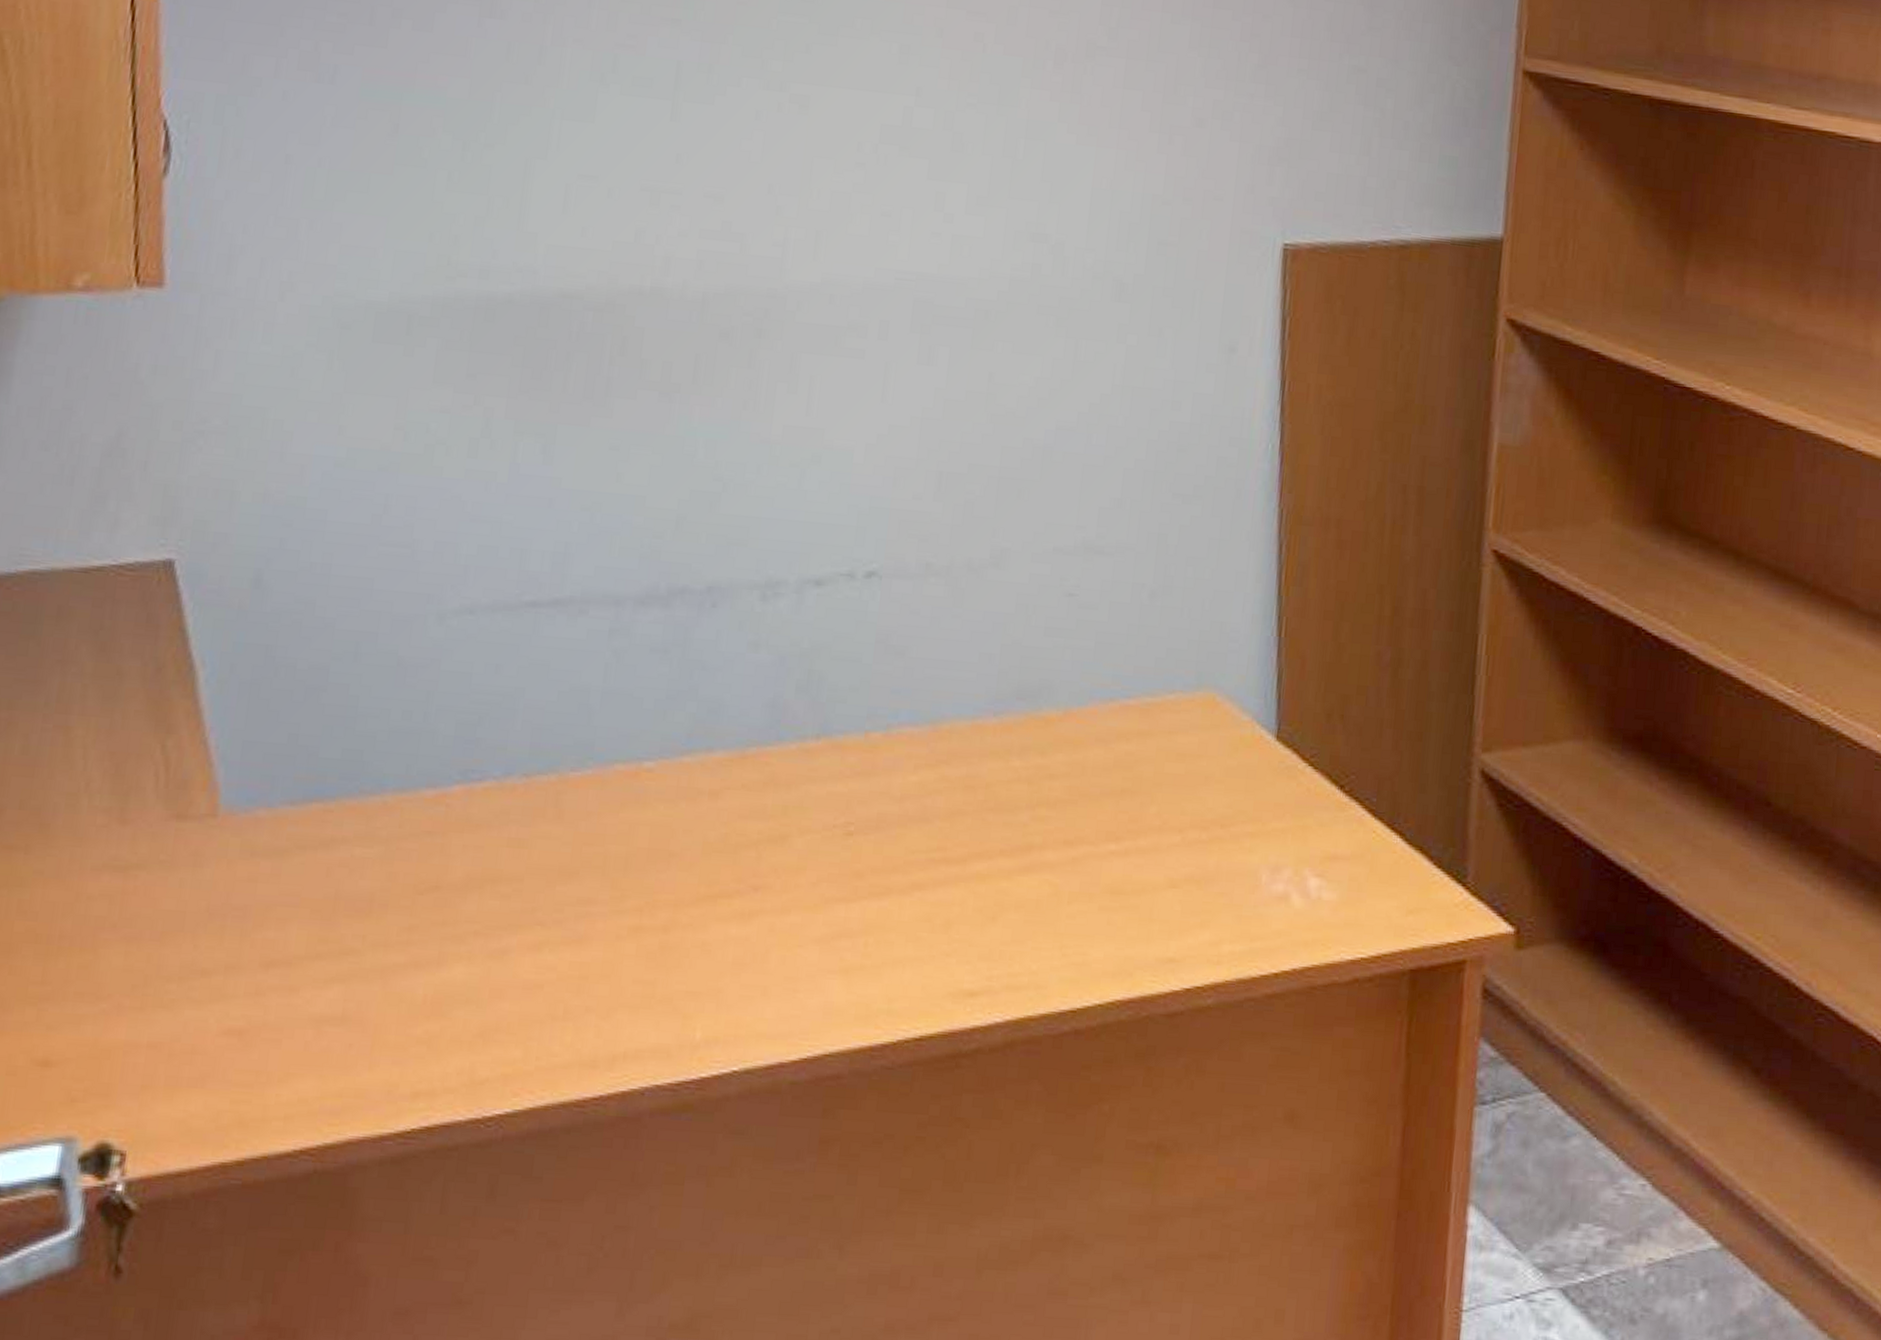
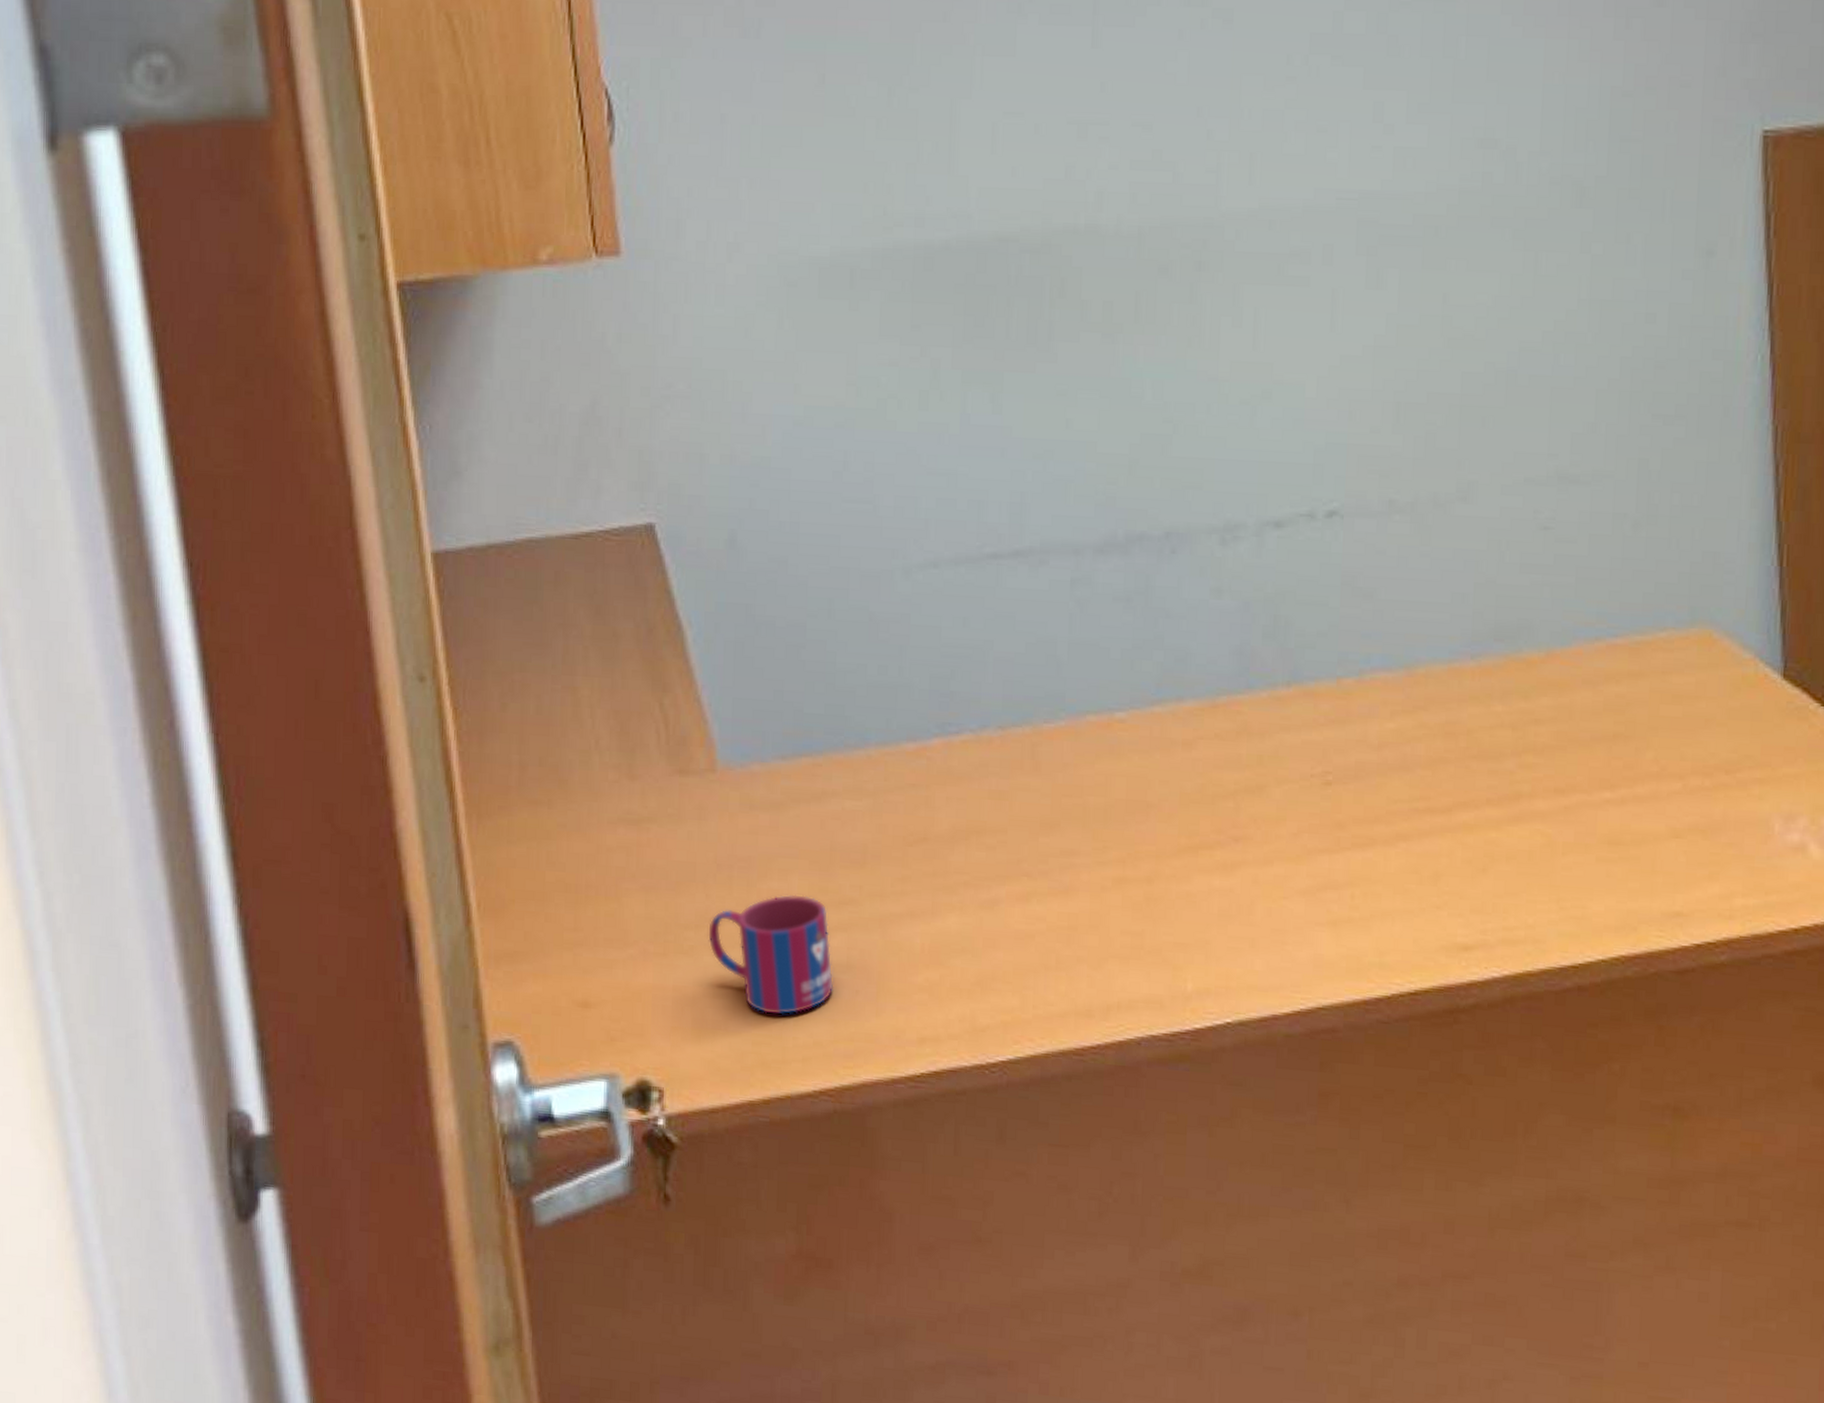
mug: none [191,944,326,1071] -> present [708,894,834,1015]

